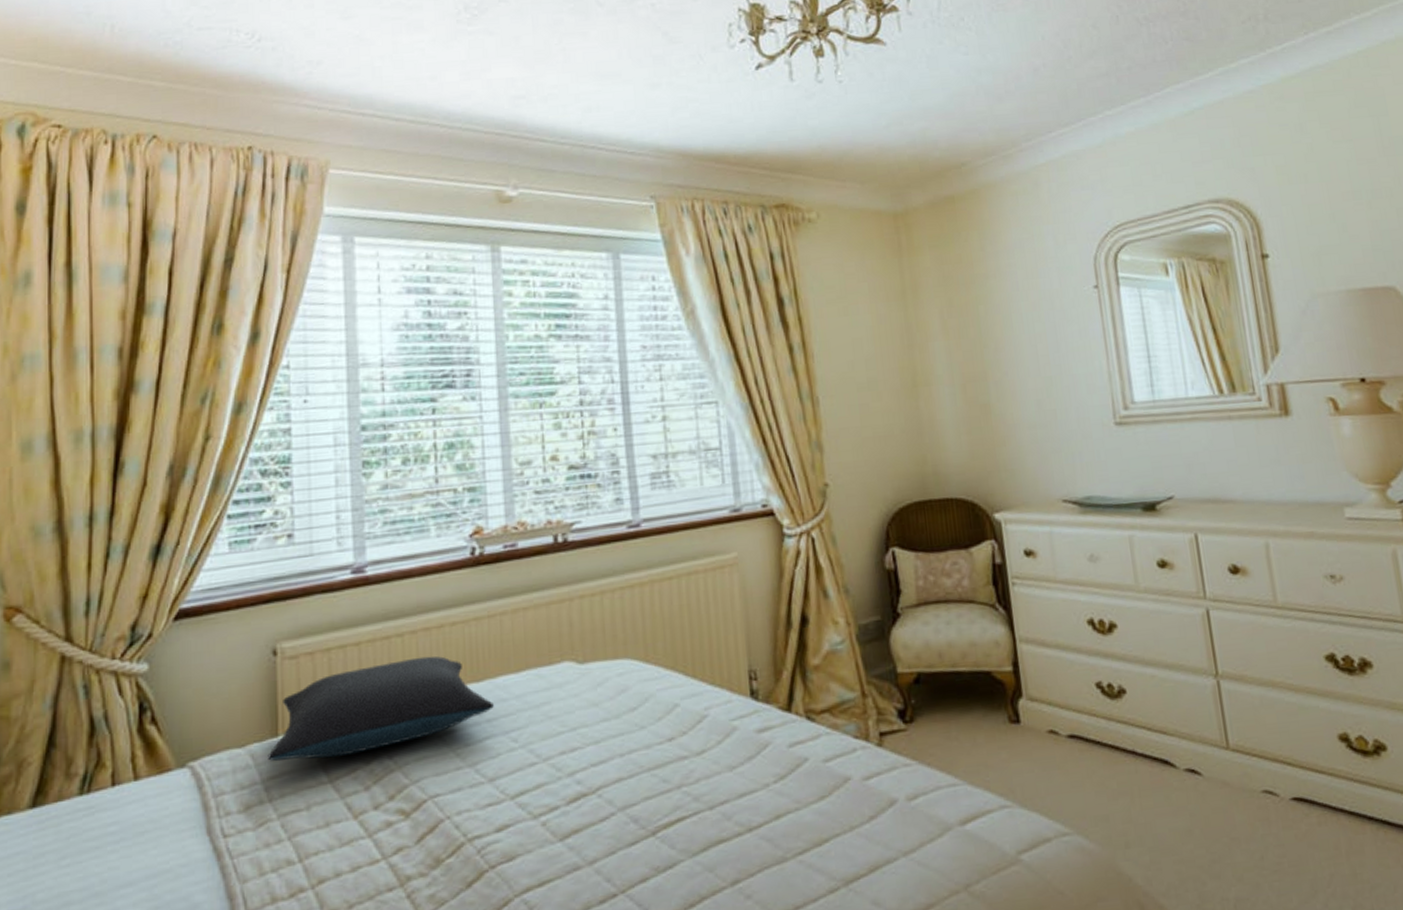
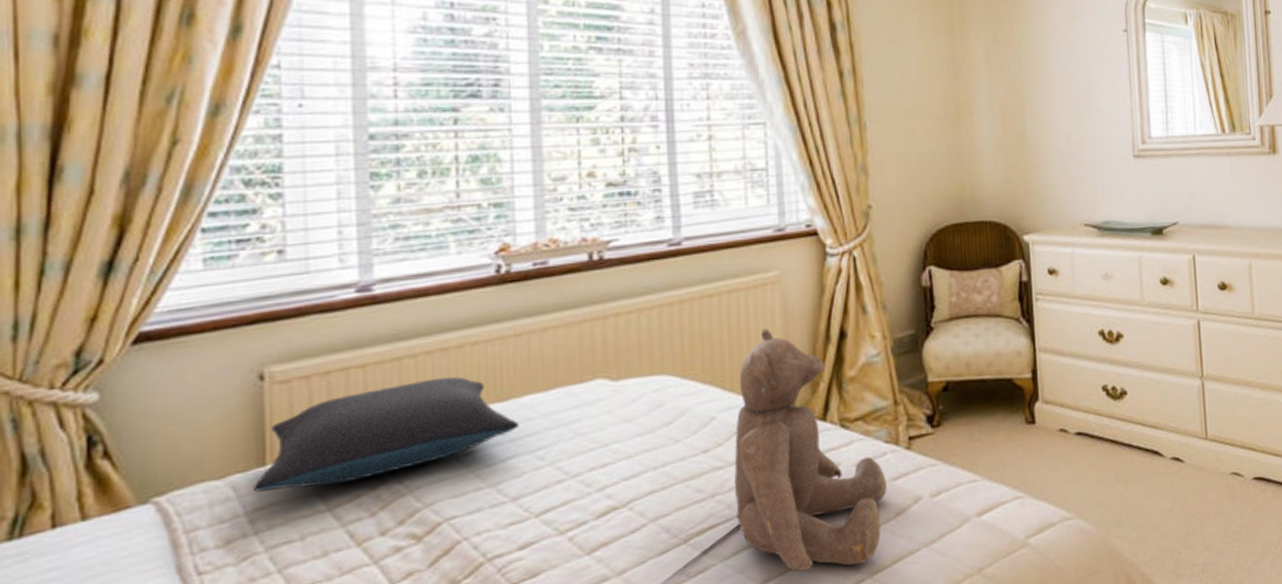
teddy bear: none [699,613,859,875] -> present [734,329,887,572]

